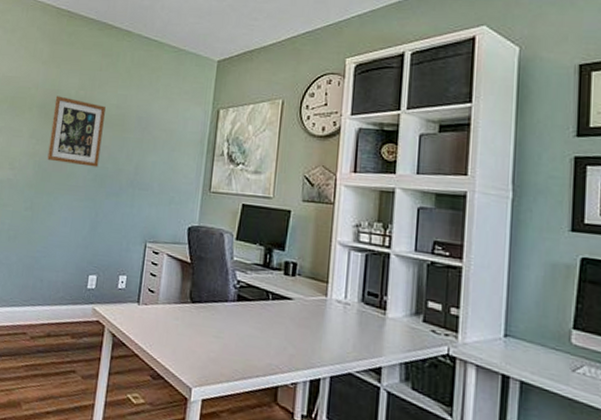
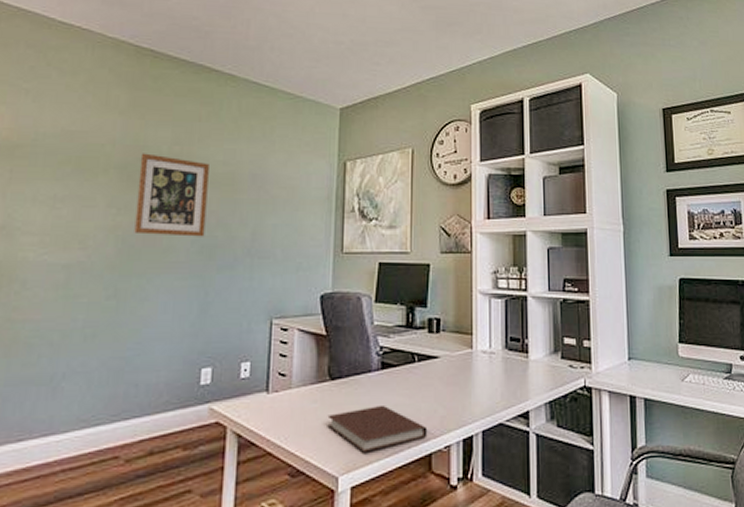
notebook: none [185,332,276,373] -> present [327,404,428,453]

